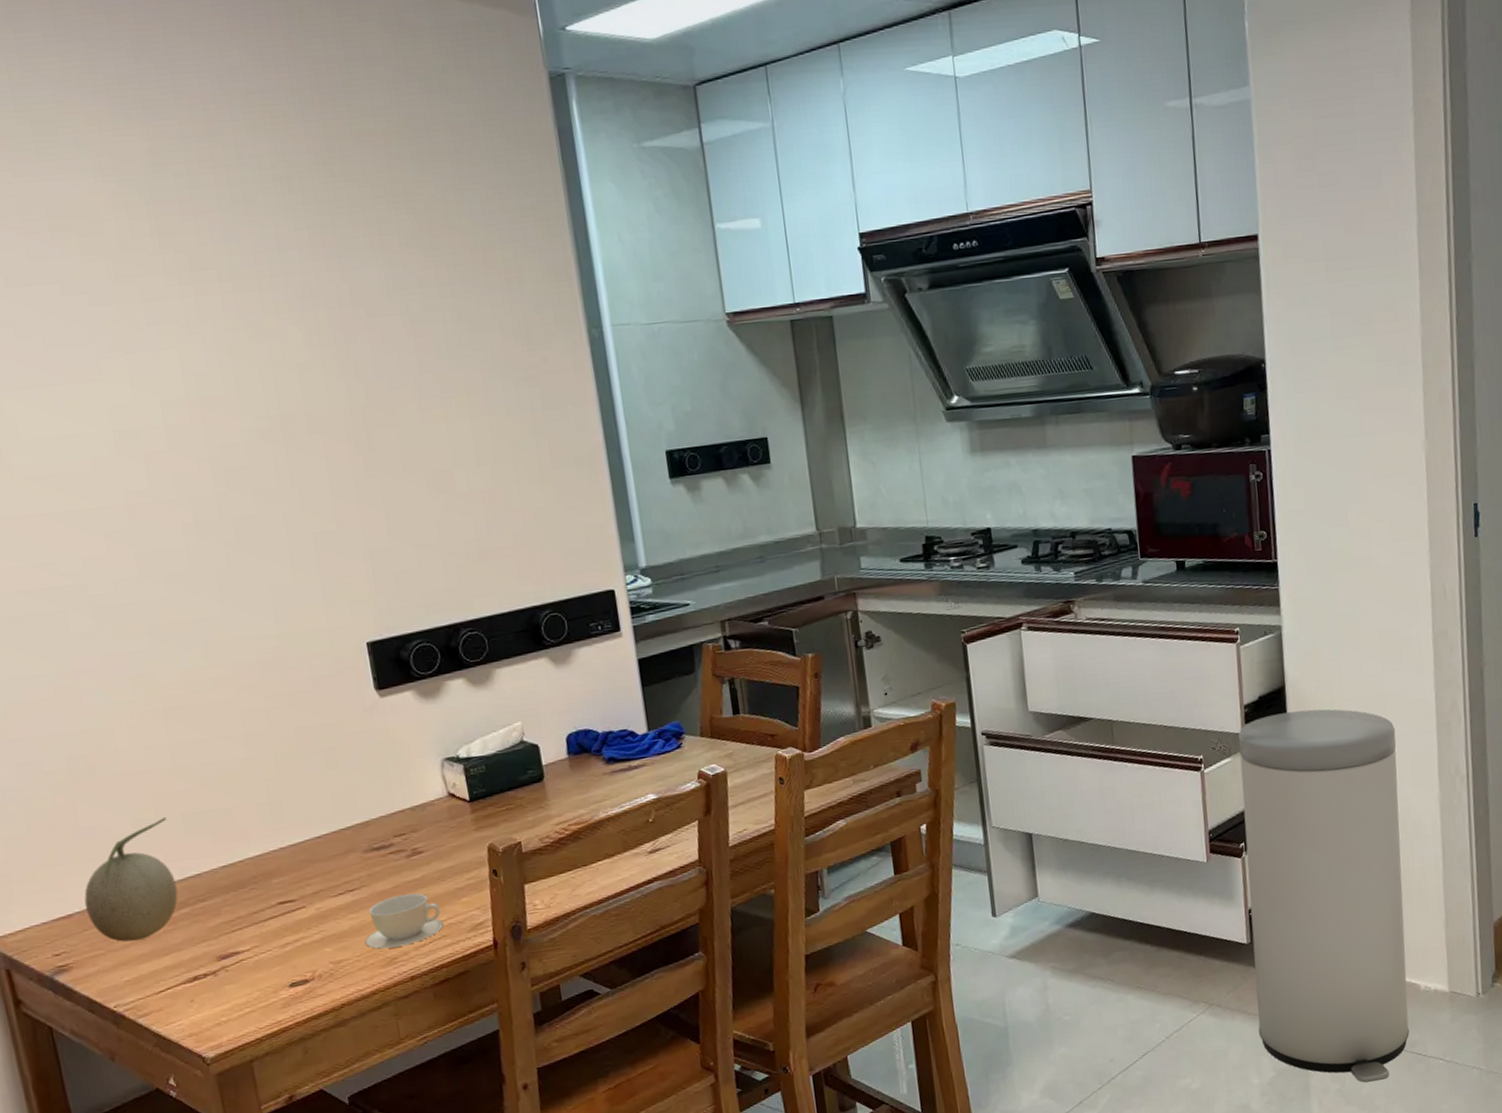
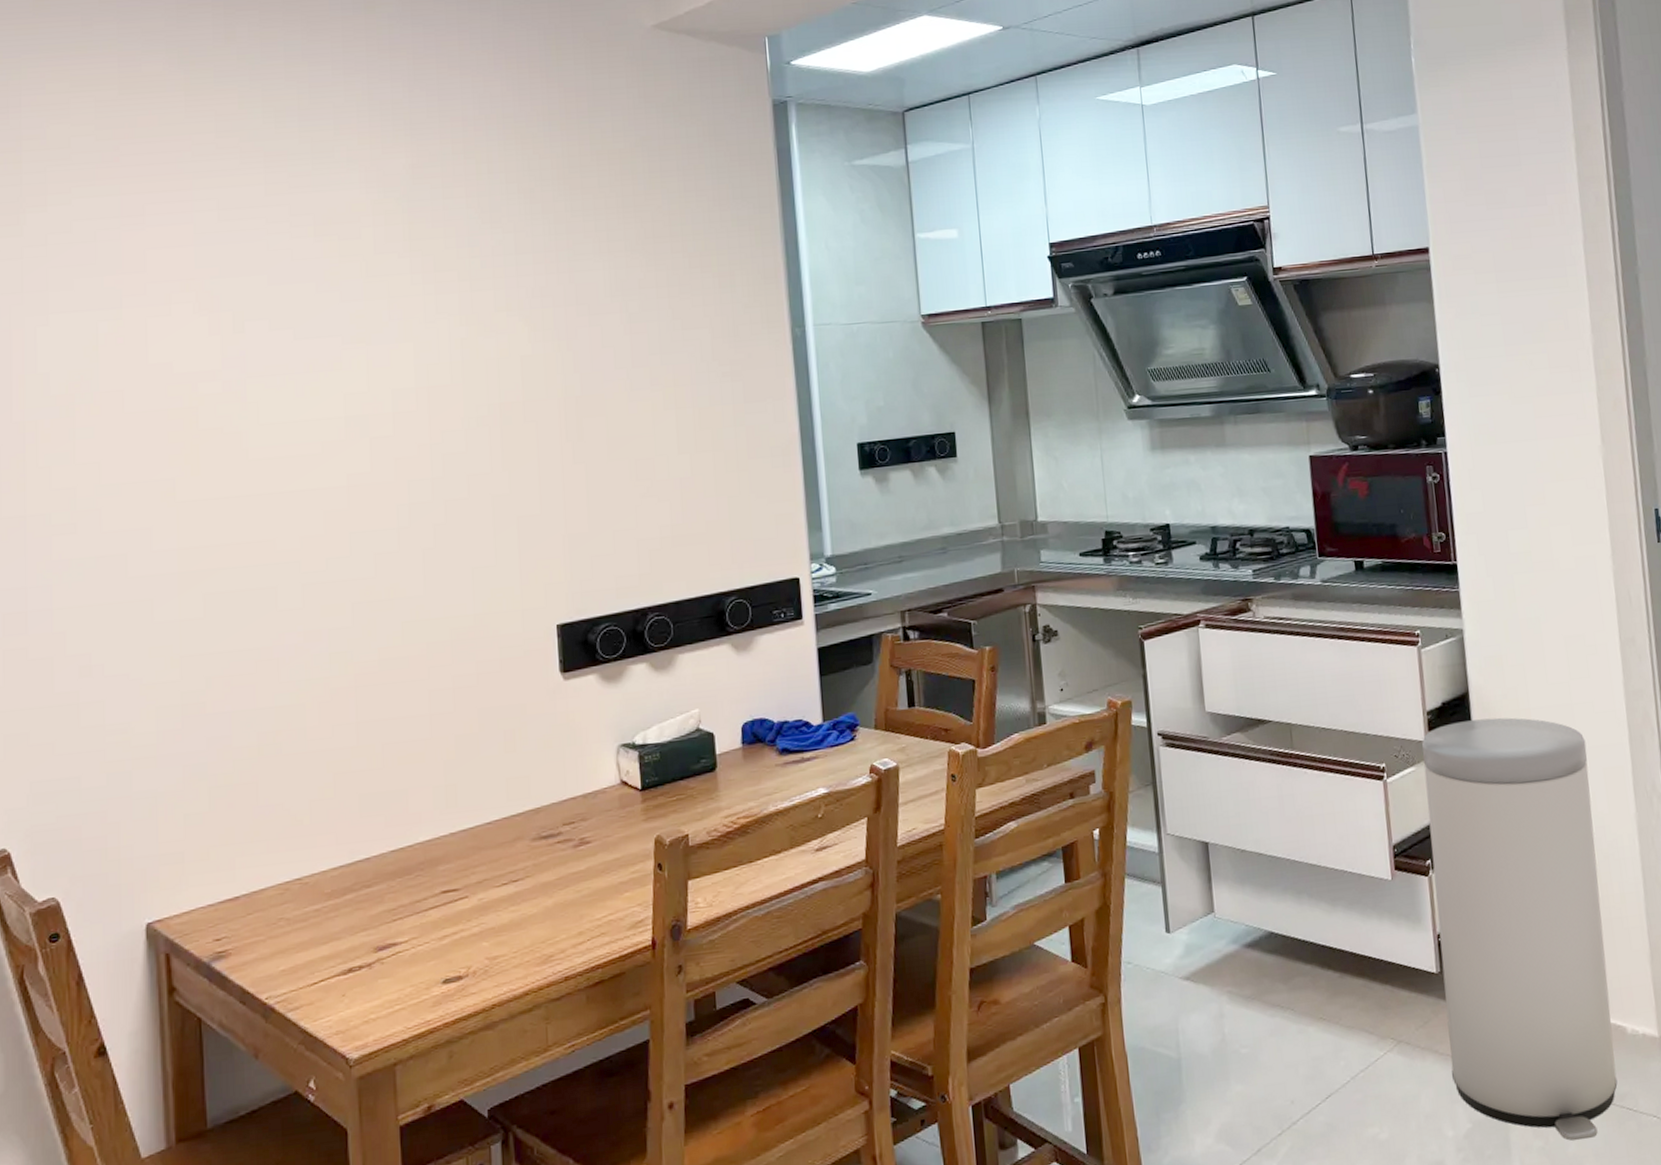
fruit: present [84,817,178,942] -> none [252,798,345,928]
teacup: present [364,893,444,949] -> none [522,885,603,946]

